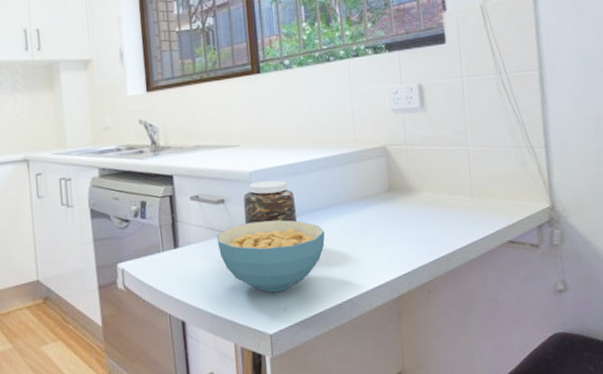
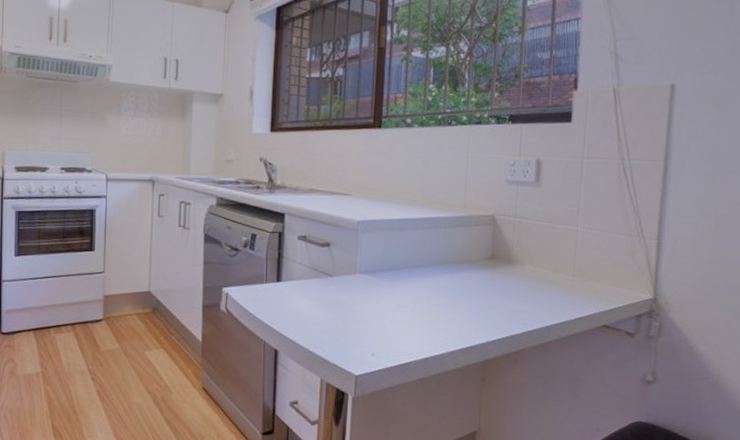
cereal bowl: present [216,219,325,292] -> none [317,268,422,337]
jar: present [243,180,298,225] -> none [346,231,398,274]

